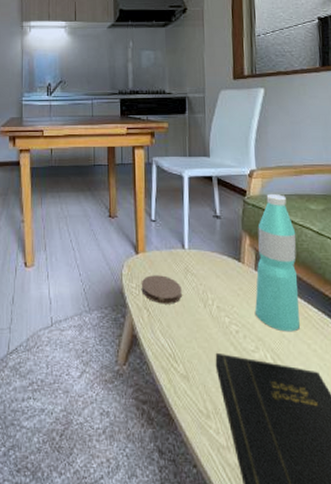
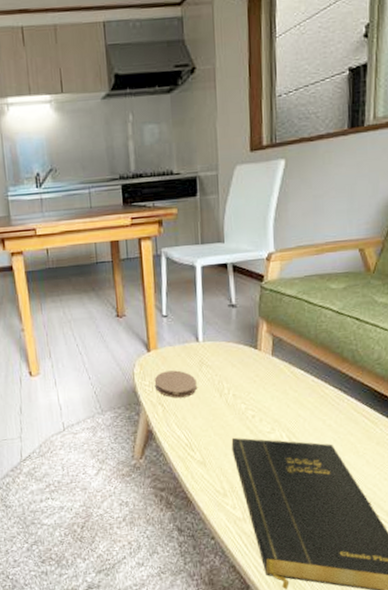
water bottle: present [255,194,300,332] -> none [272,276,316,412]

